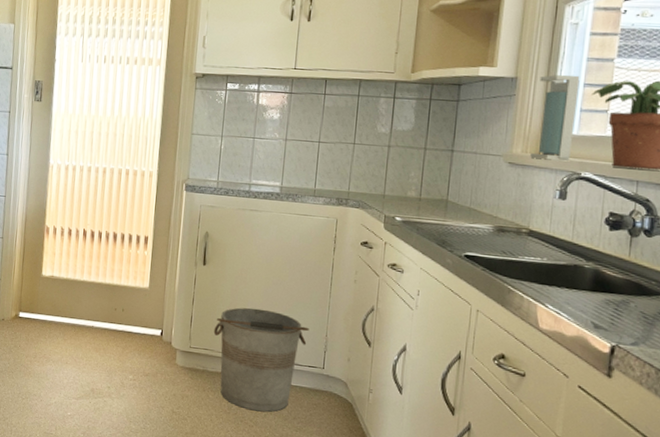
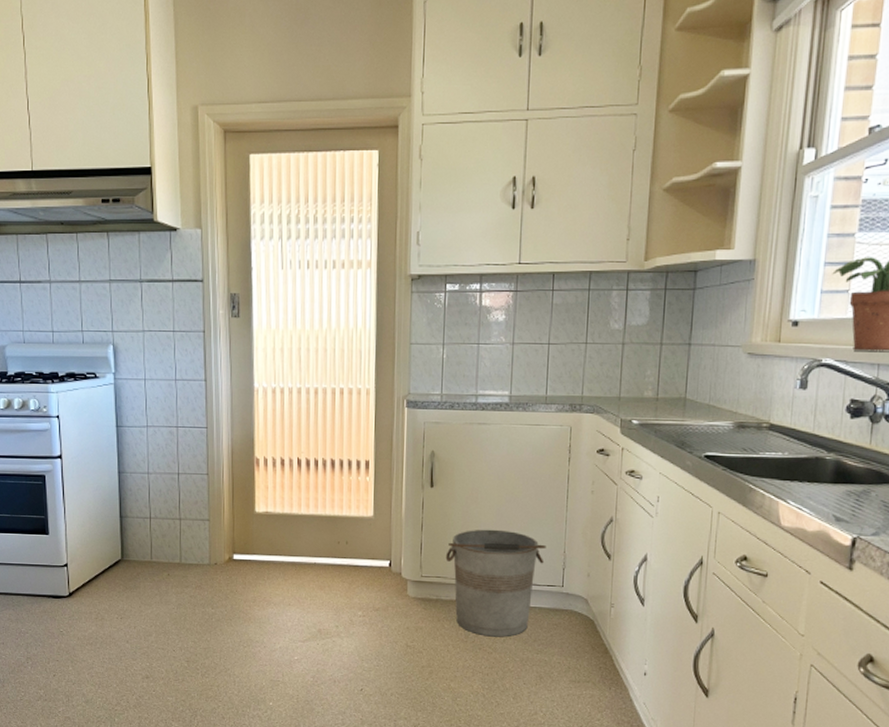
soap dispenser: present [530,74,580,162] -> none [770,253,820,348]

